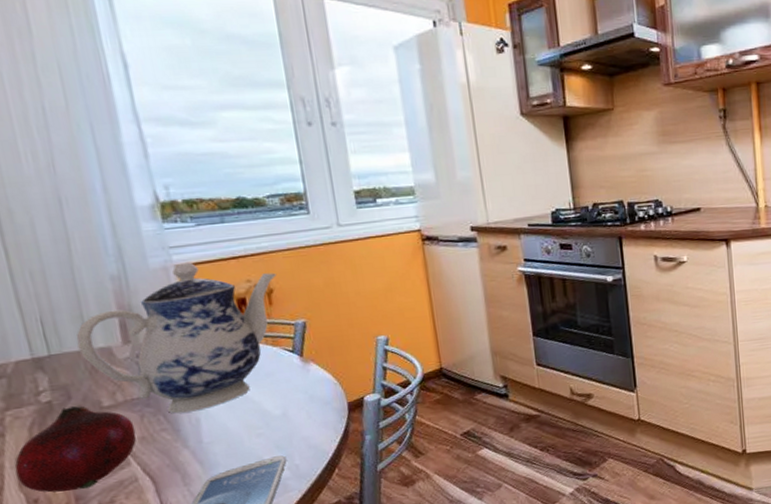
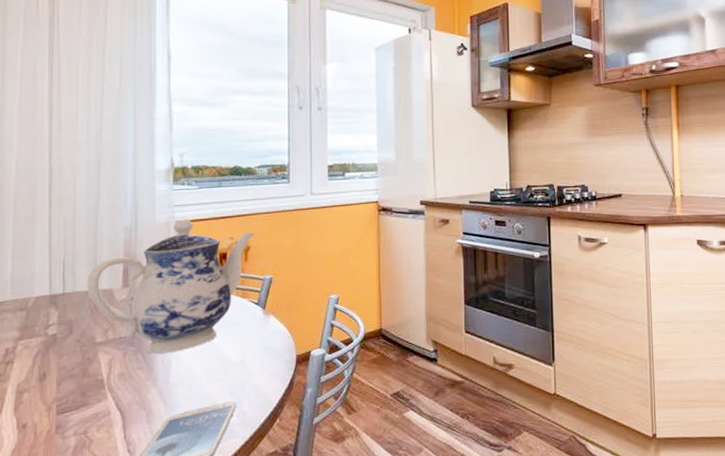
fruit: present [15,406,136,493] -> none [14,340,117,419]

